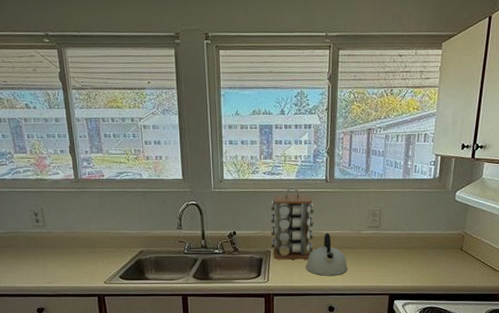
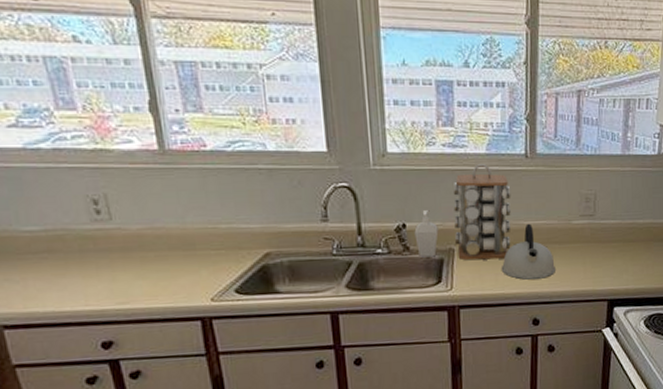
soap bottle: none [242,222,259,257] -> present [414,210,439,257]

